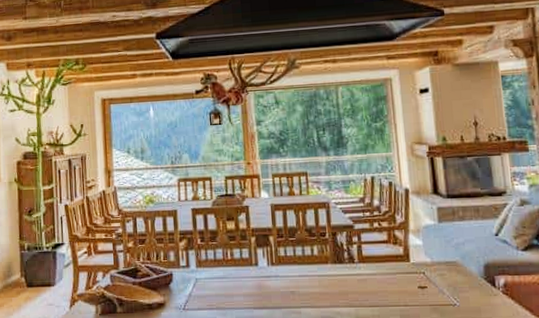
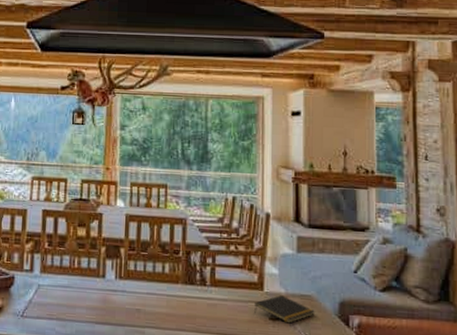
notepad: none [403,264,461,290] -> present [254,295,315,324]

